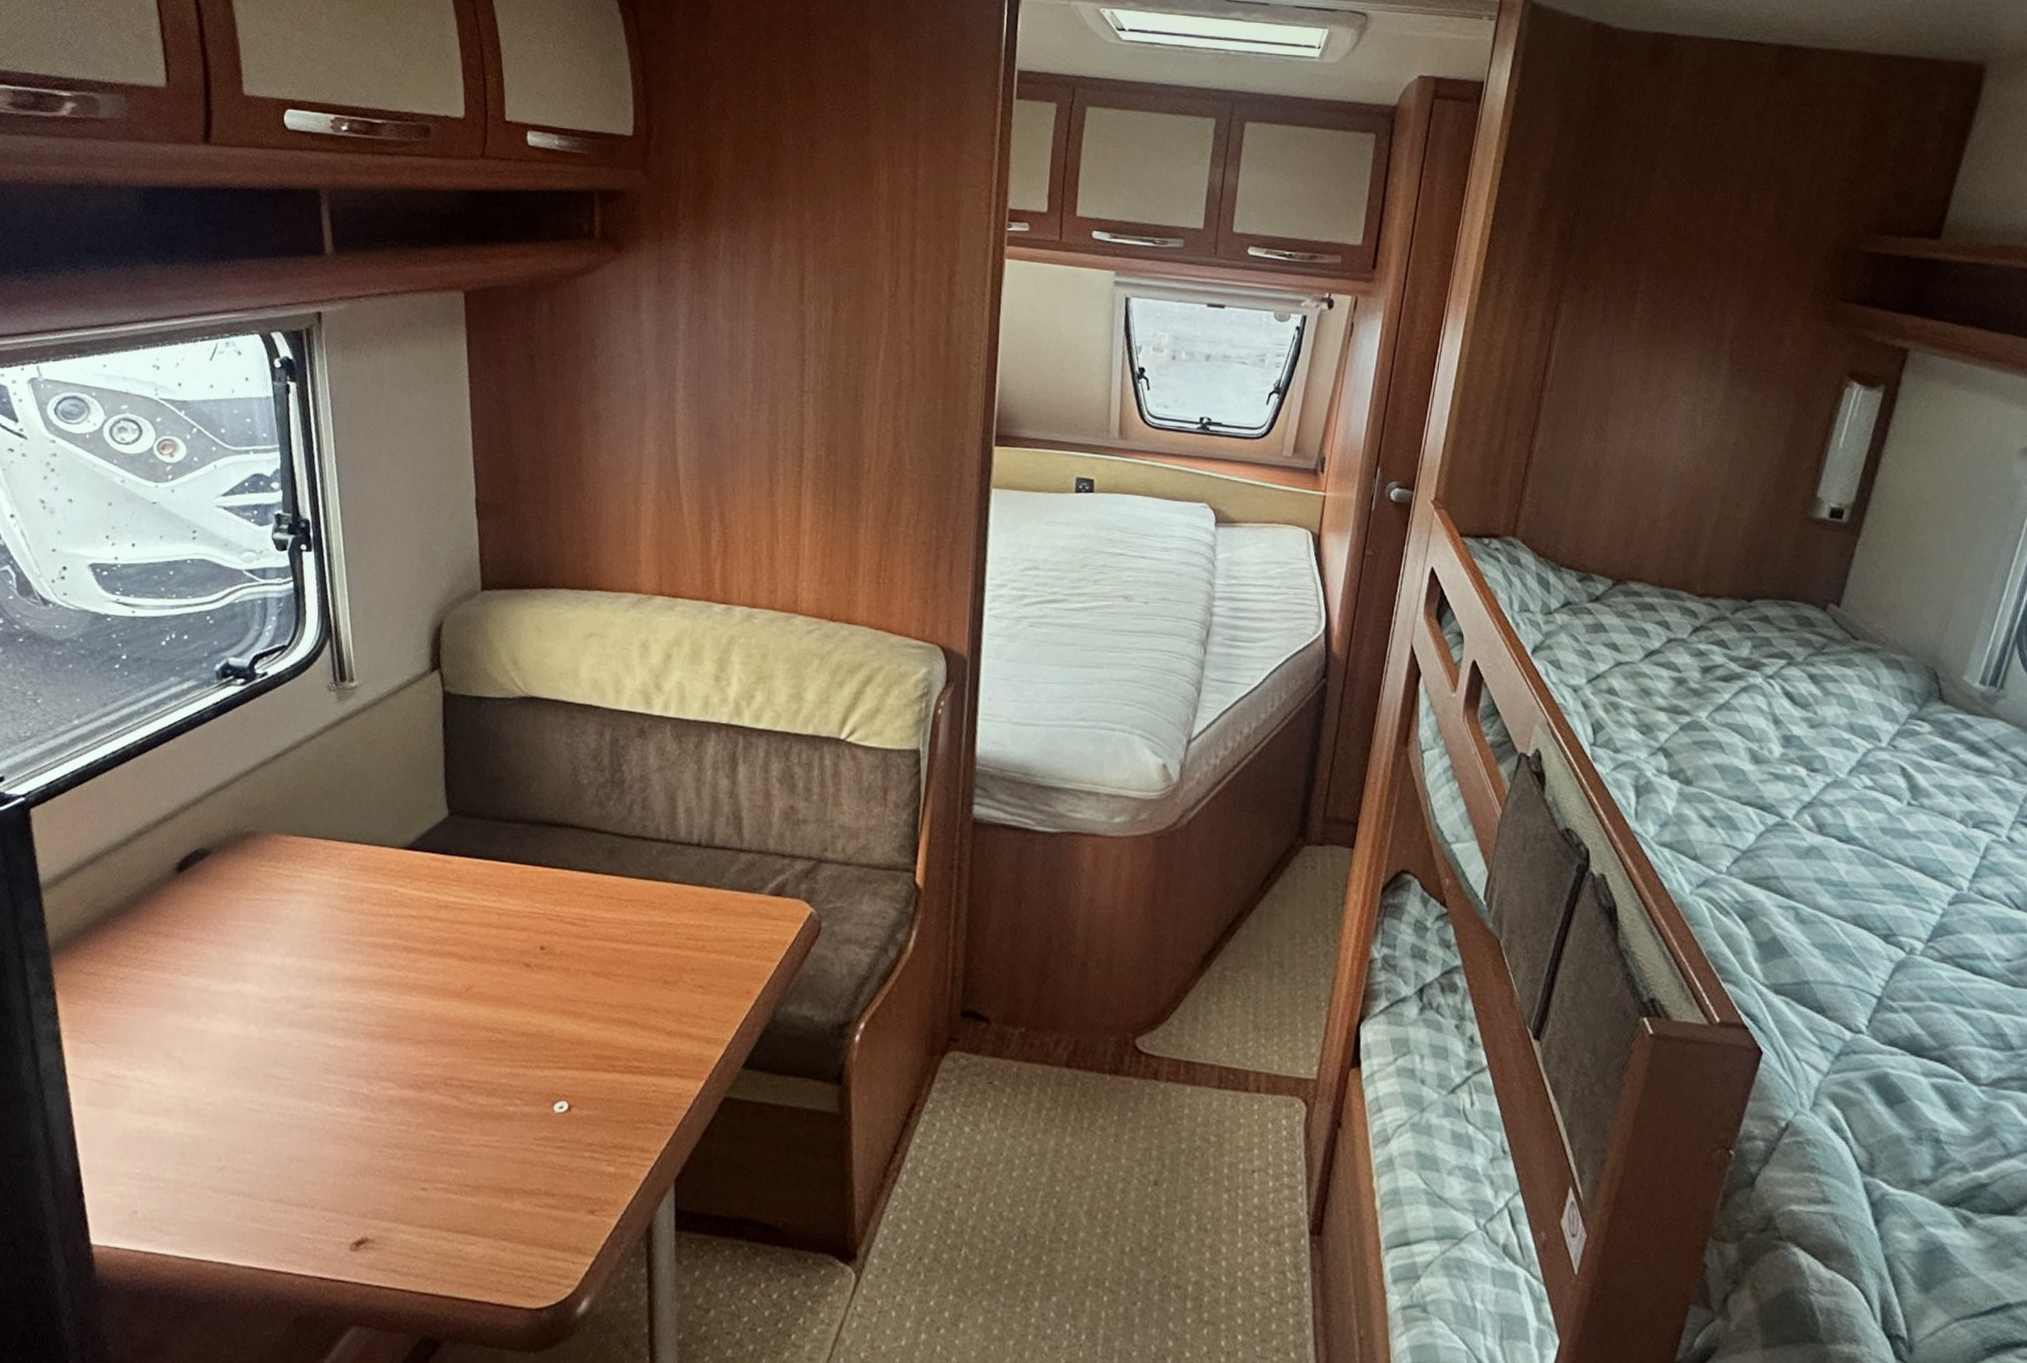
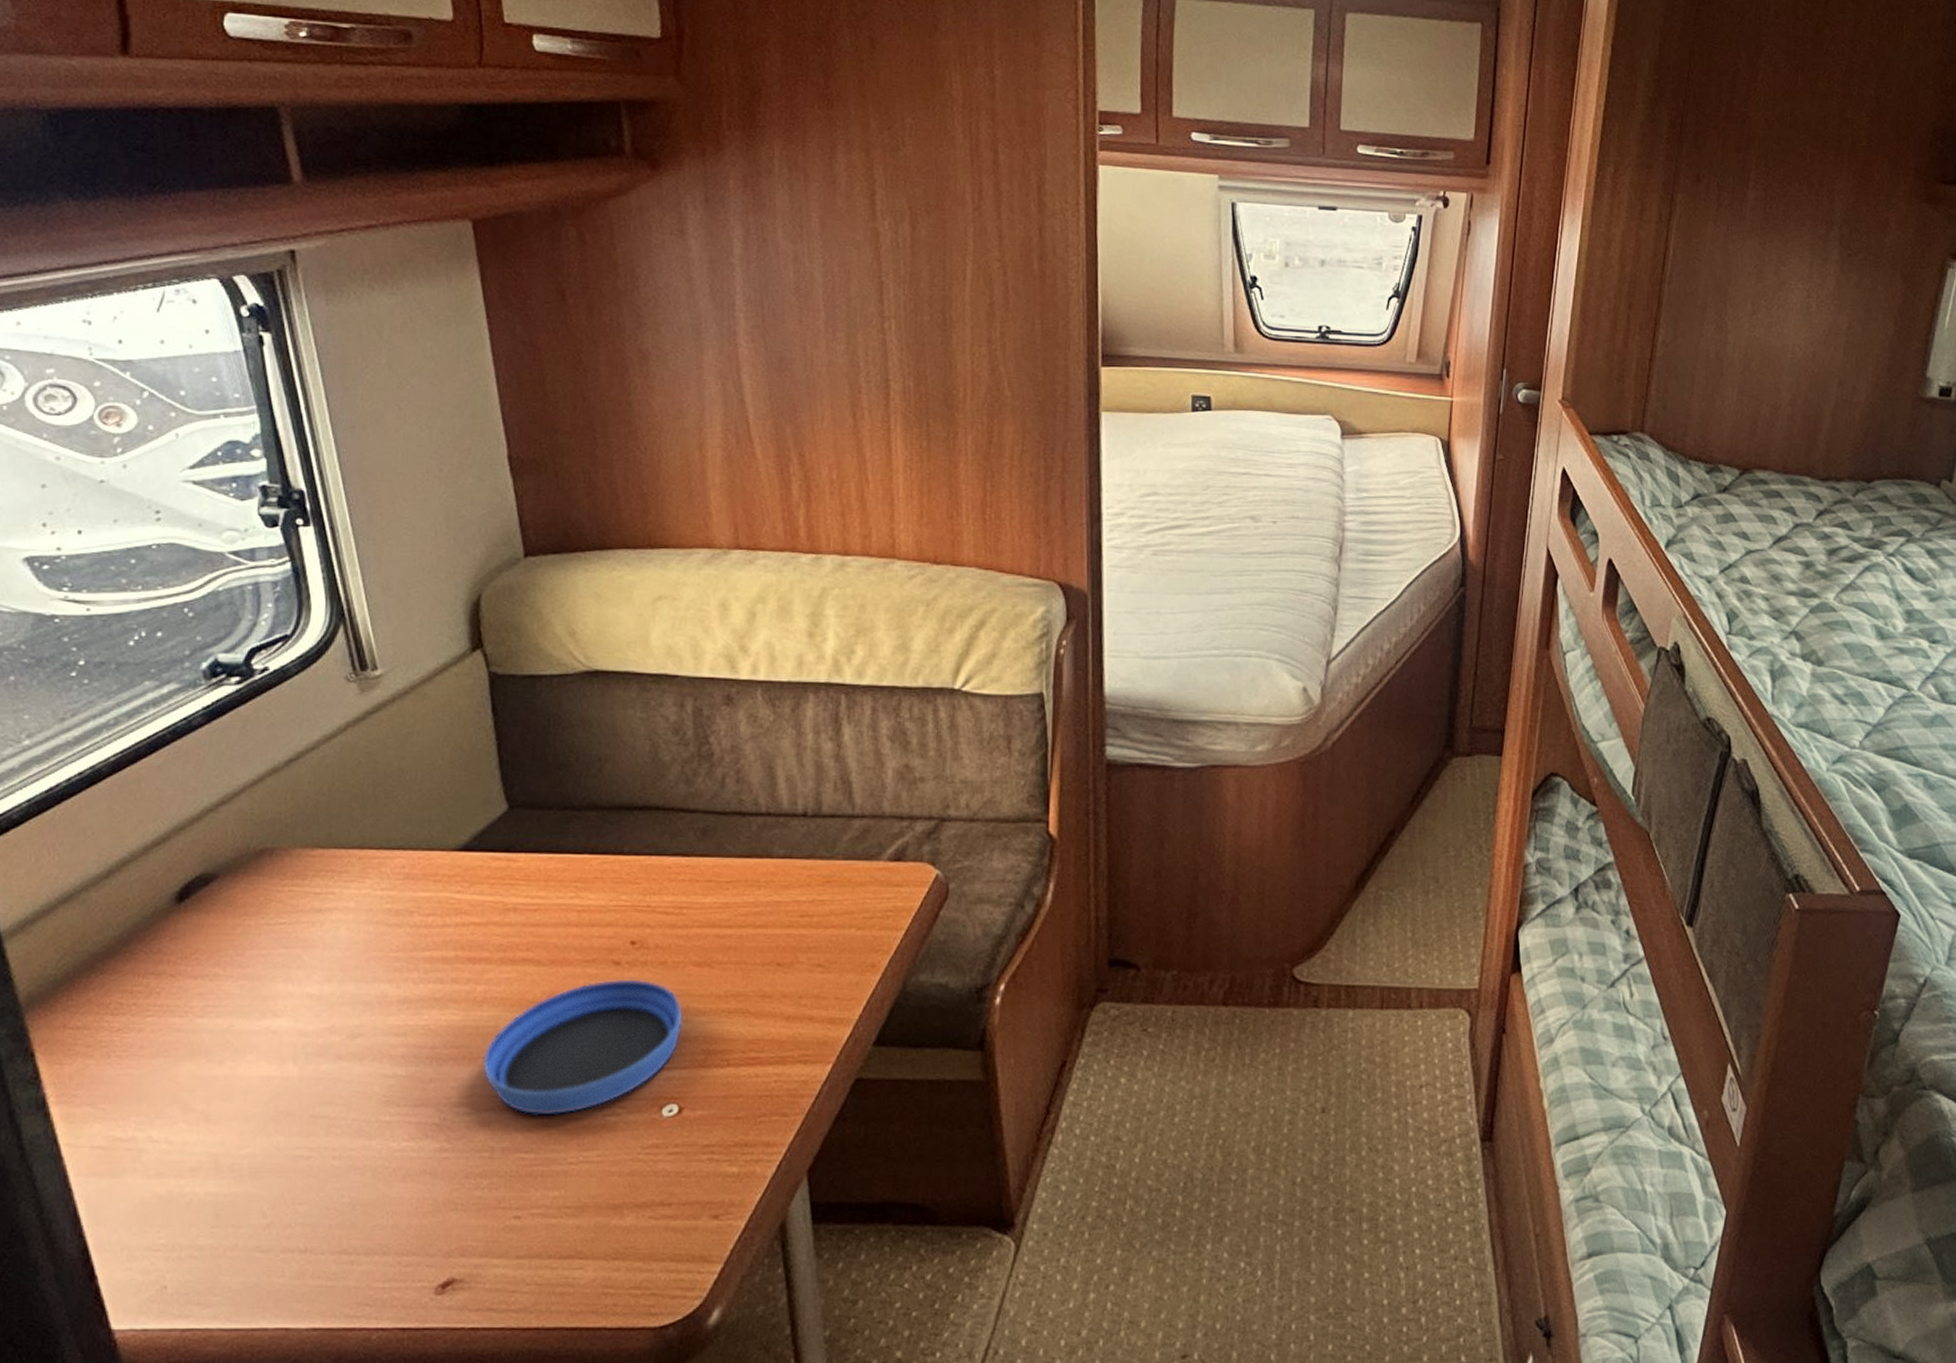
bowl: none [407,979,580,1099] -> present [483,979,684,1115]

